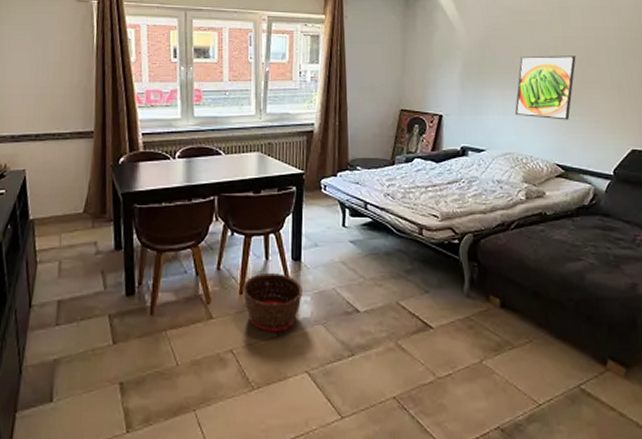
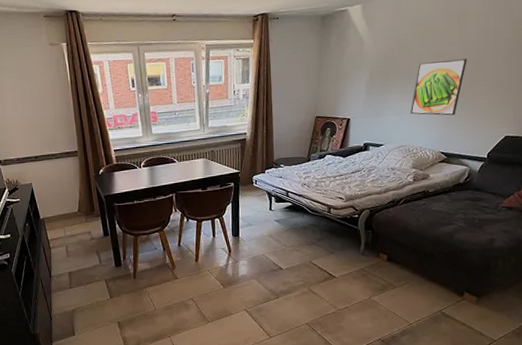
basket: present [243,272,303,332] -> none [197,245,241,286]

